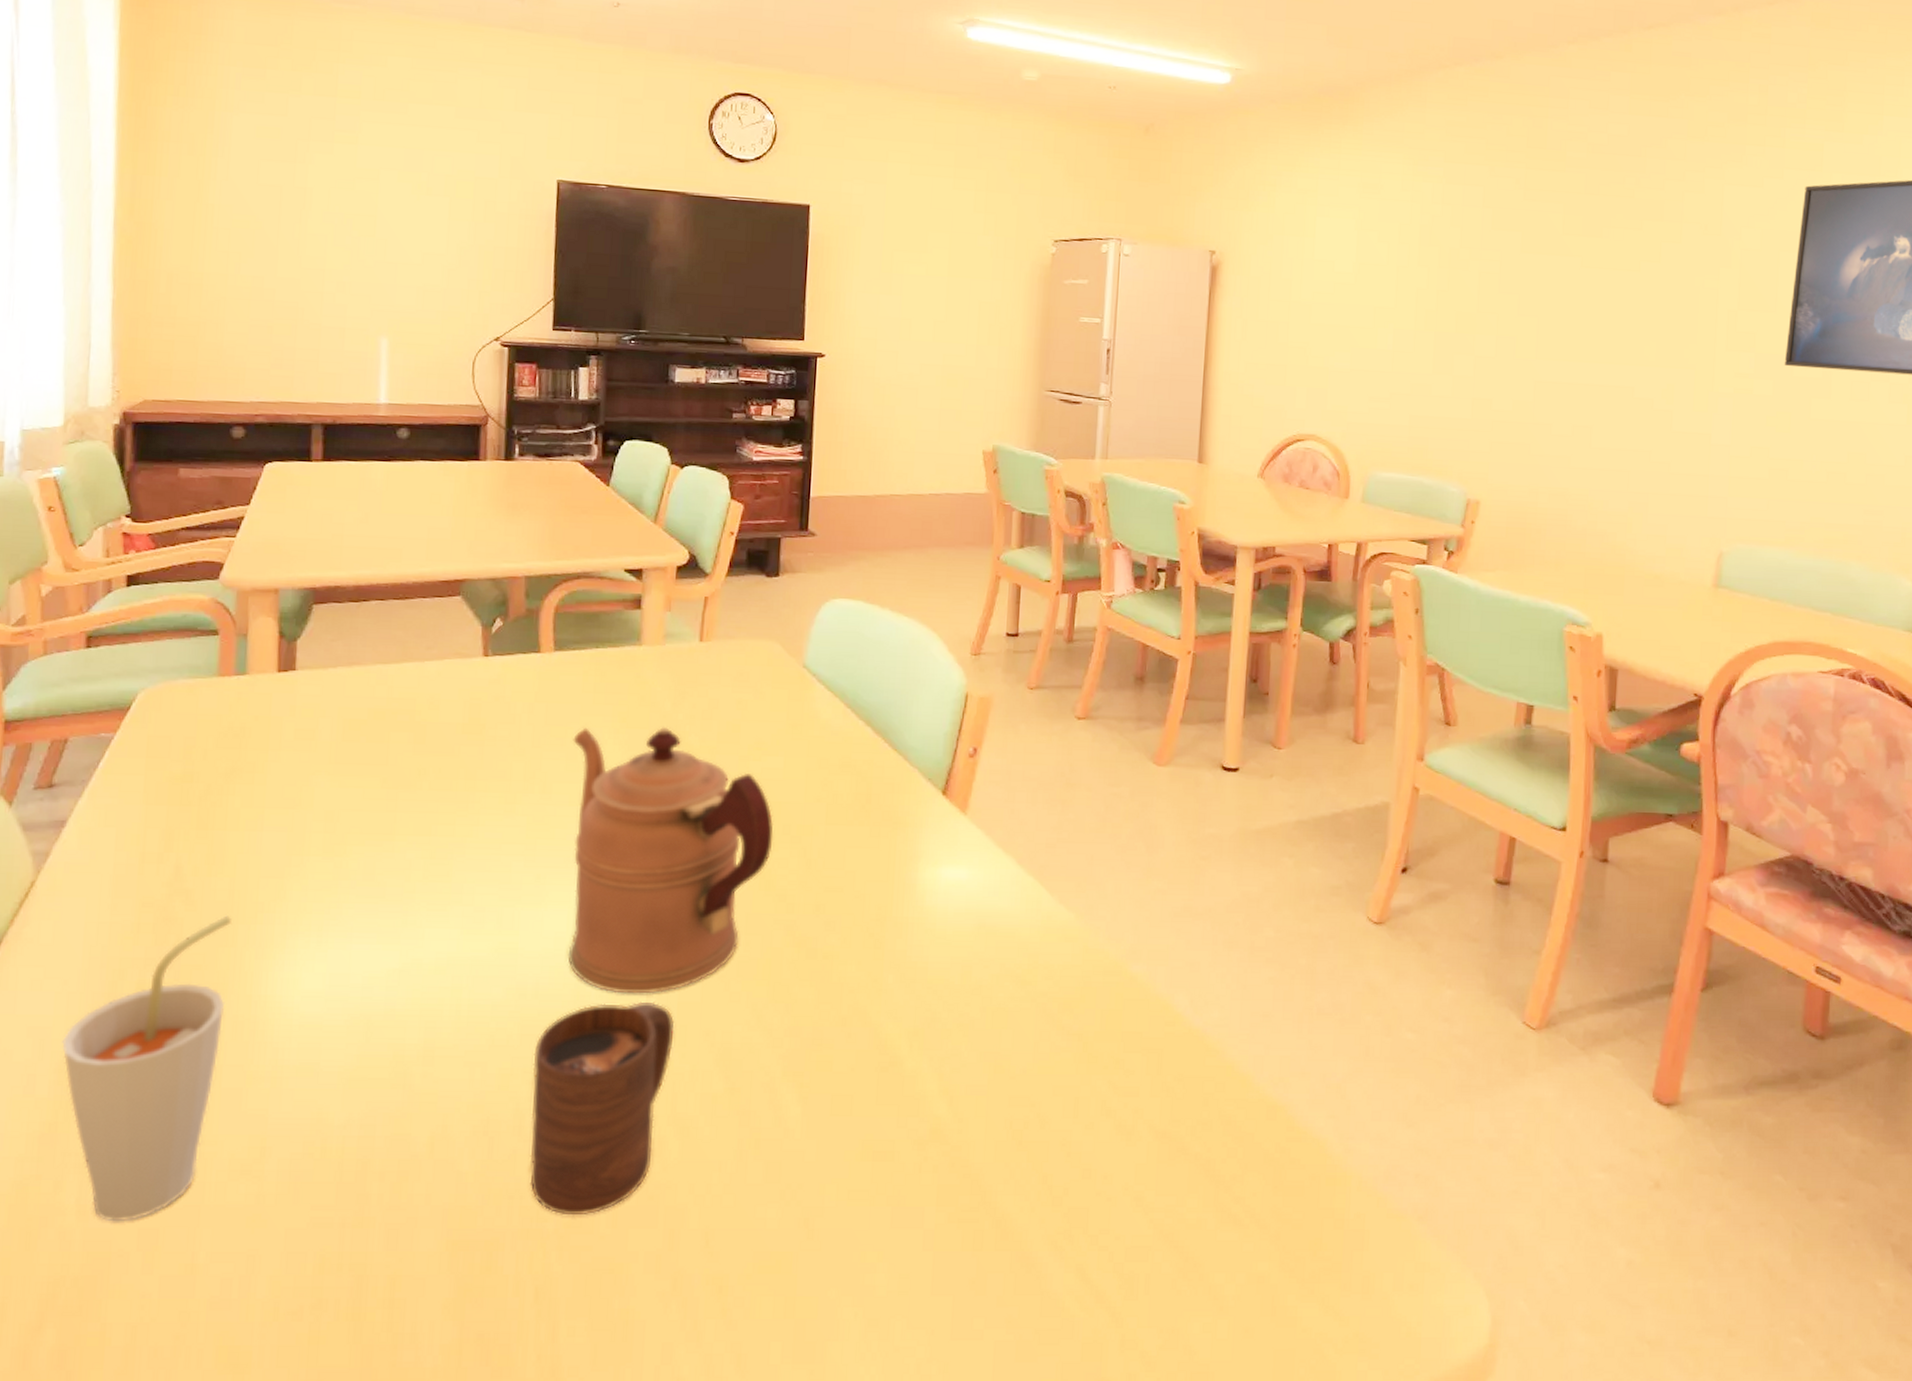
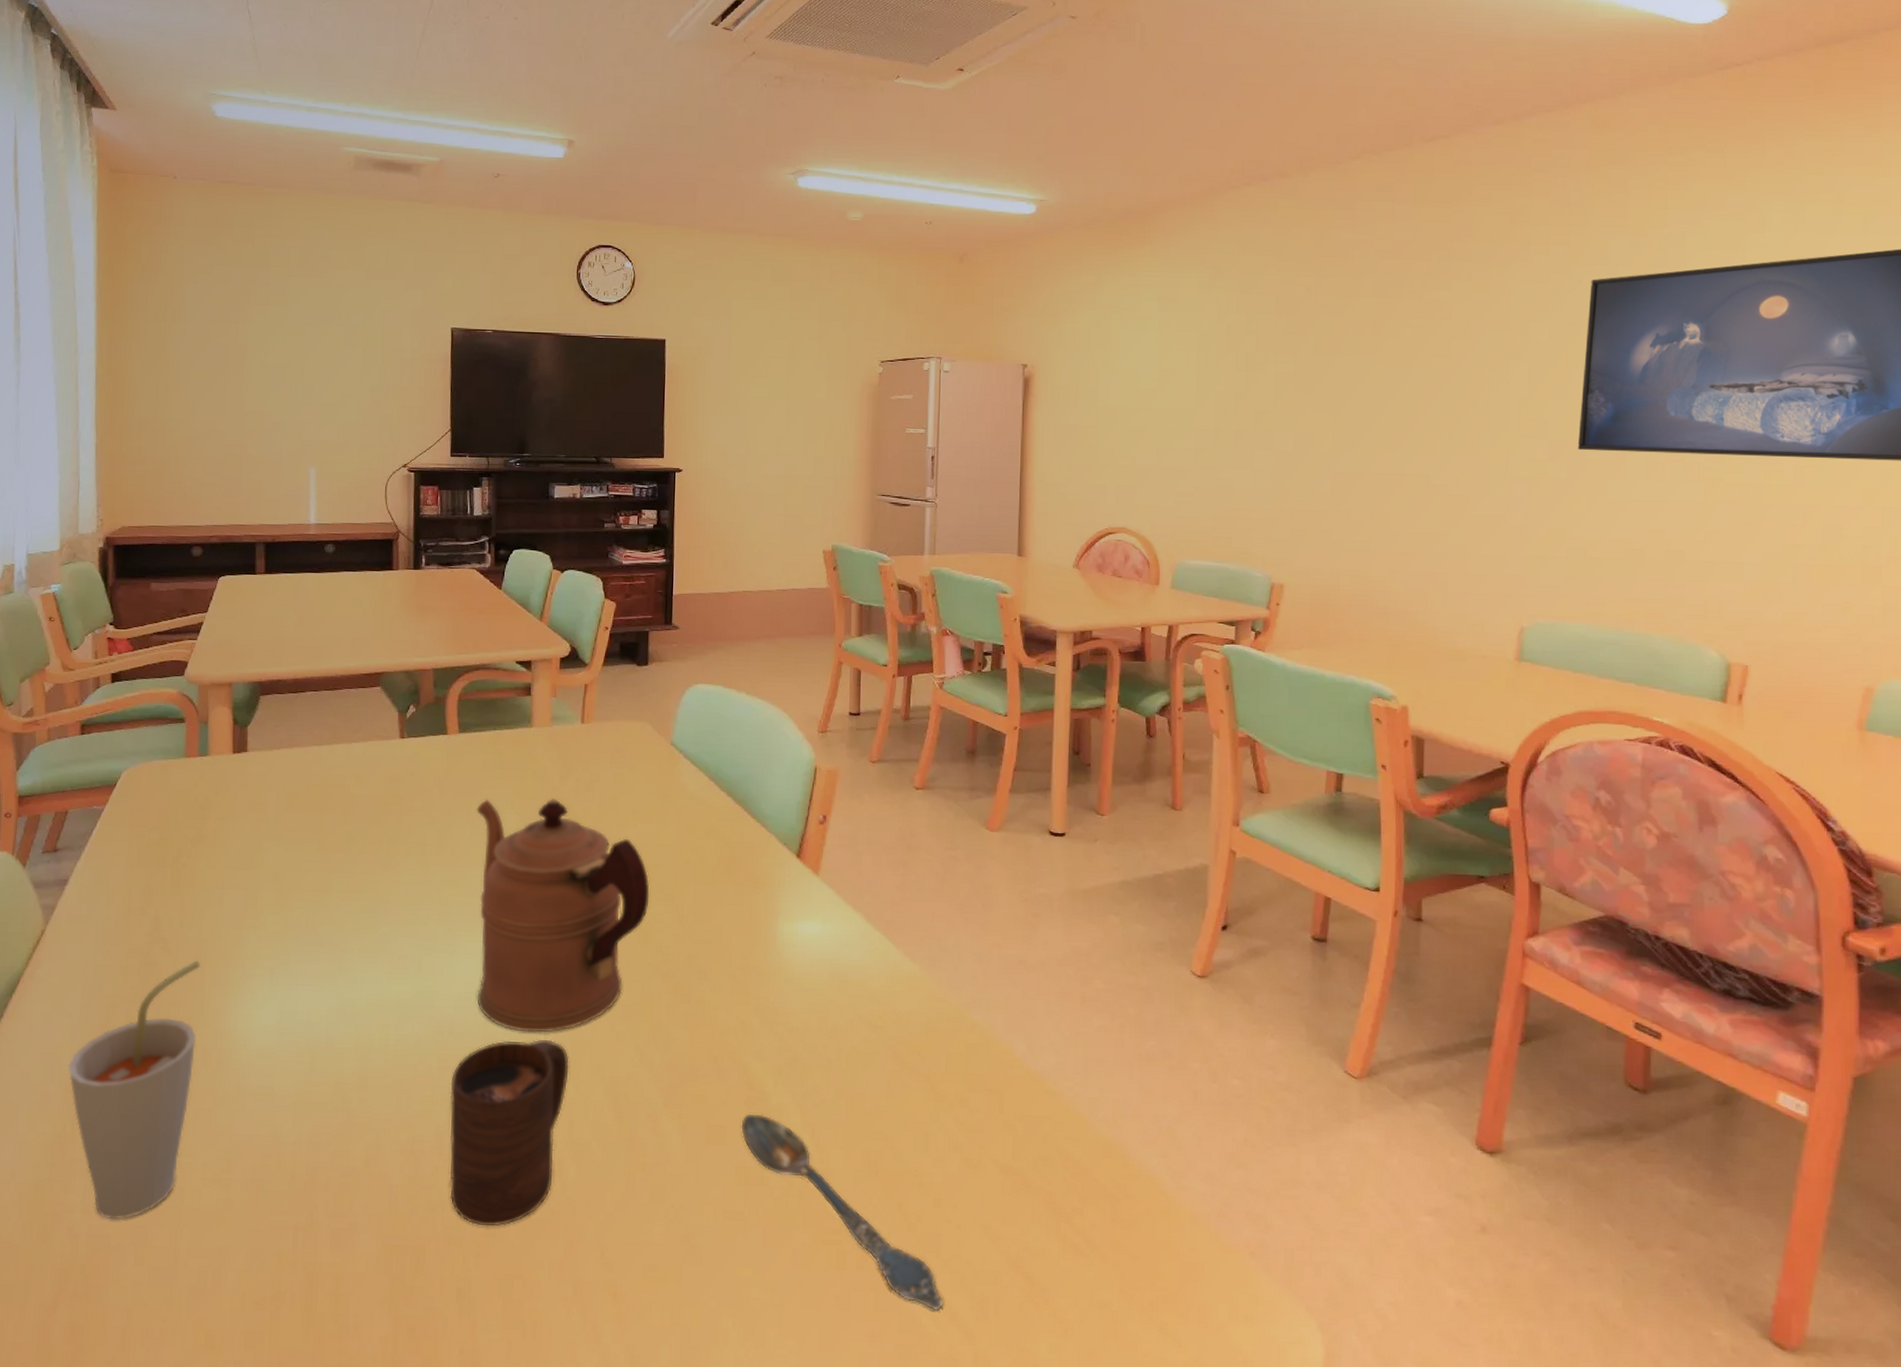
spoon: none [870,1081,1089,1291] -> present [741,1114,943,1310]

